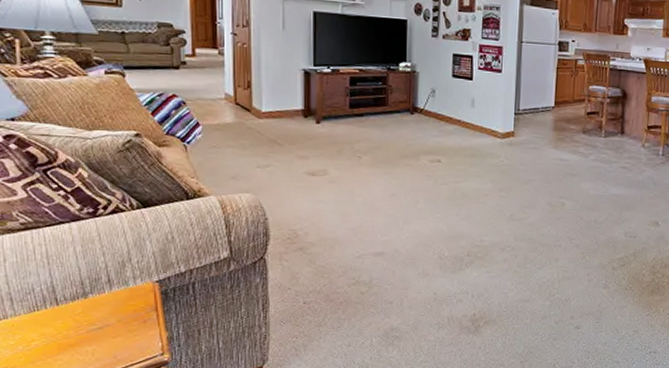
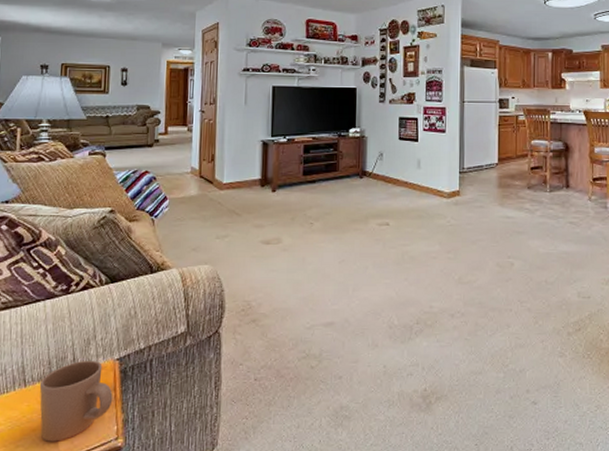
mug: none [73,281,155,356] -> present [39,360,113,442]

